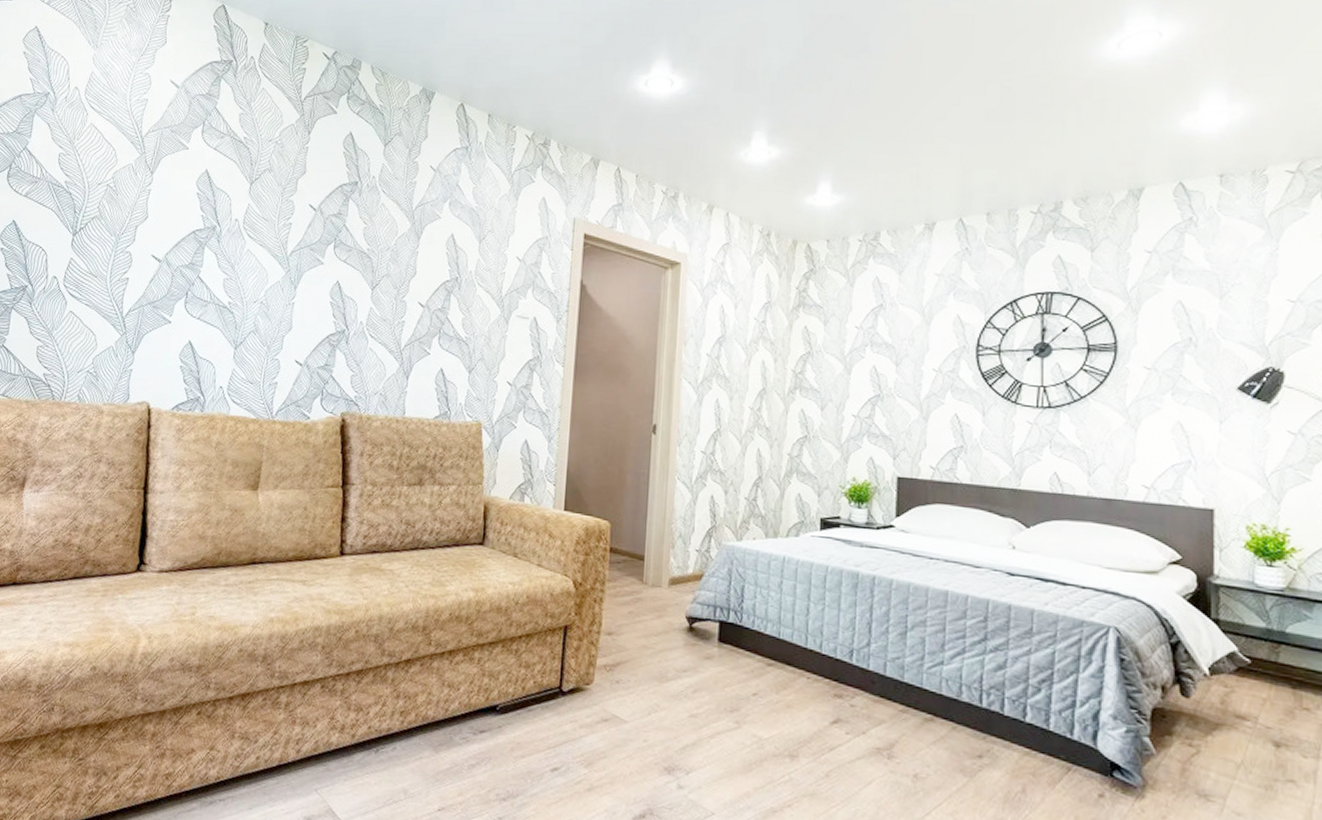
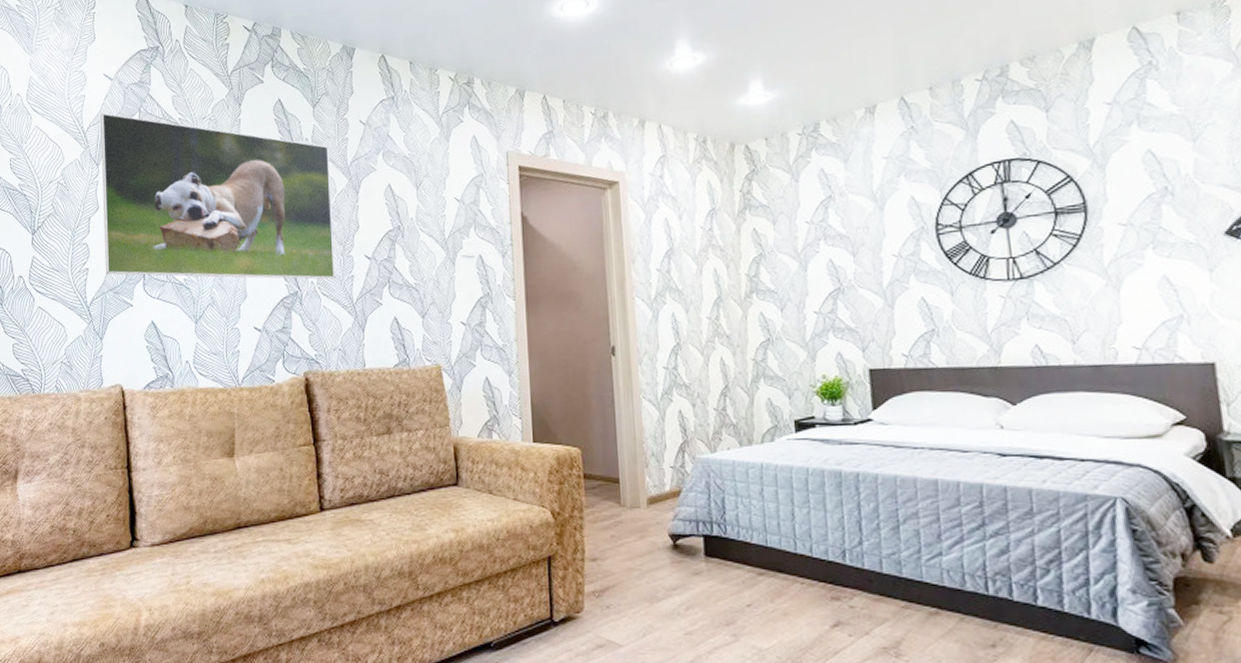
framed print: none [146,121,395,322] -> present [100,113,335,280]

